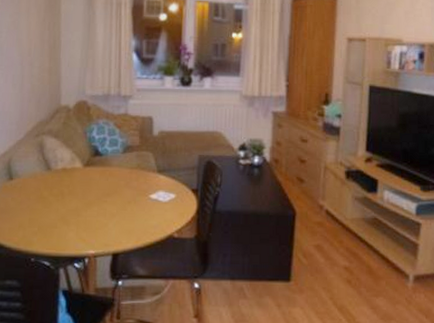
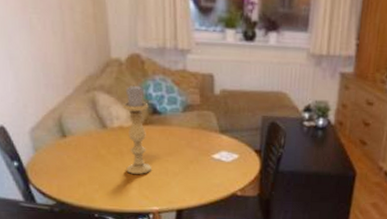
candle holder: none [65,129,91,216] -> present [123,85,152,174]

